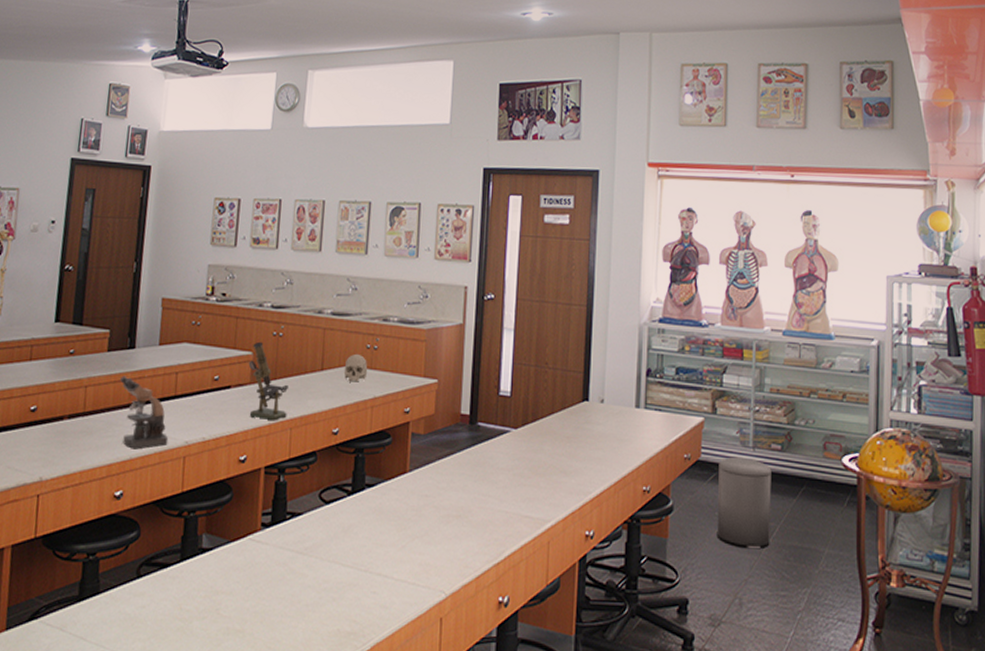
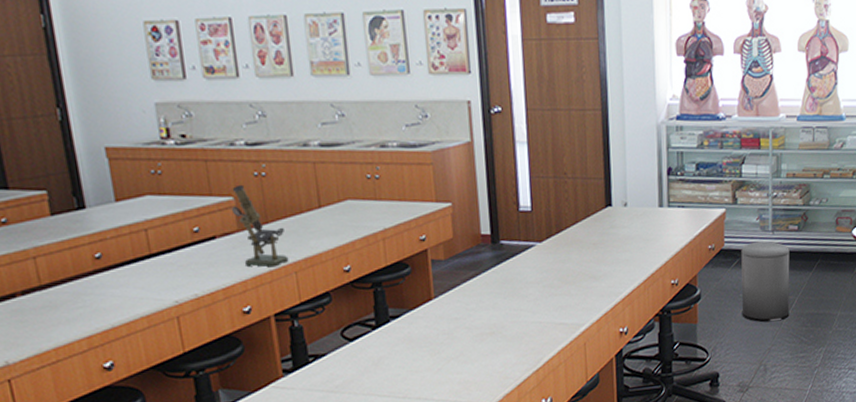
microscope: present [119,376,169,450] -> none [75,240,155,317]
skull: present [343,353,368,382] -> none [344,185,373,216]

